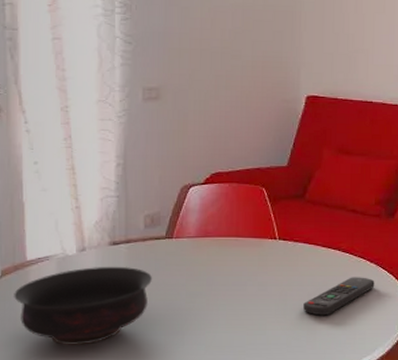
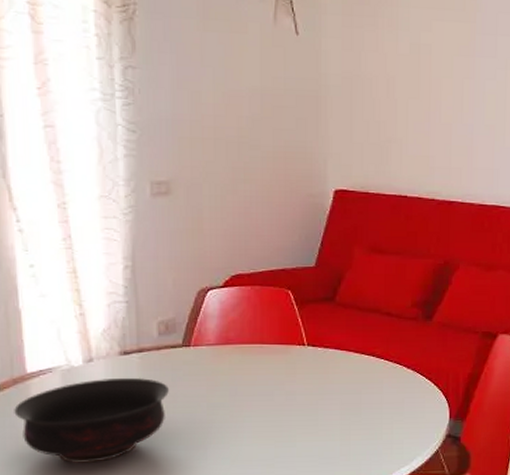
remote control: present [303,277,375,316] -> none [336,384,412,425]

